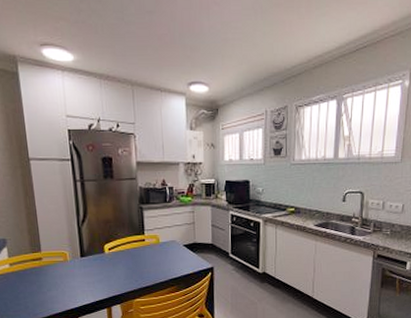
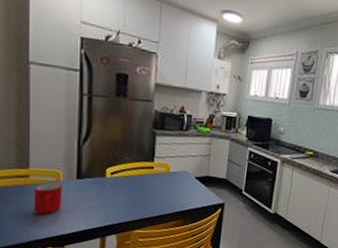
cup: none [47,263,72,291] -> present [33,183,62,214]

